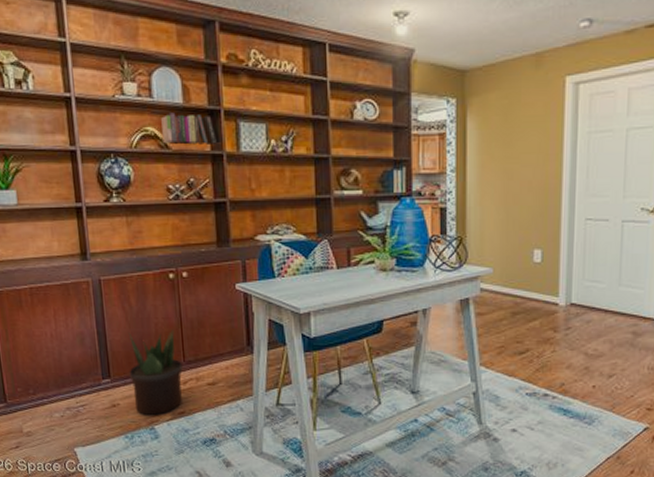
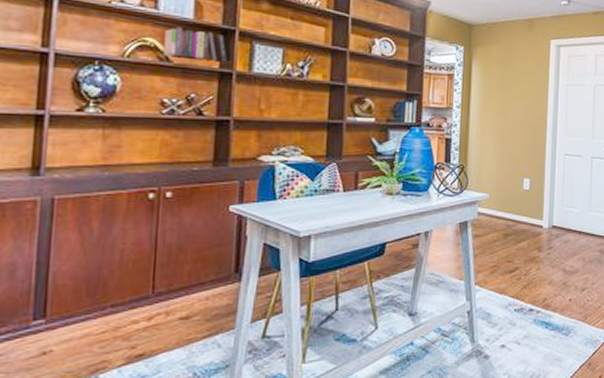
planter: present [128,330,183,415] -> none [73,257,150,362]

